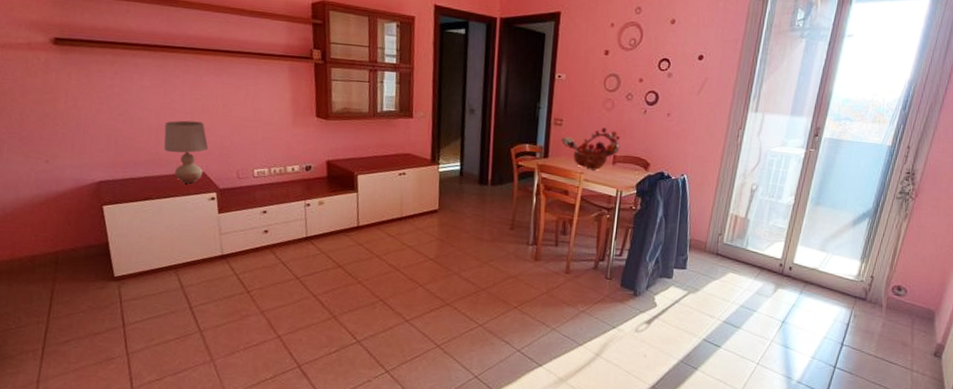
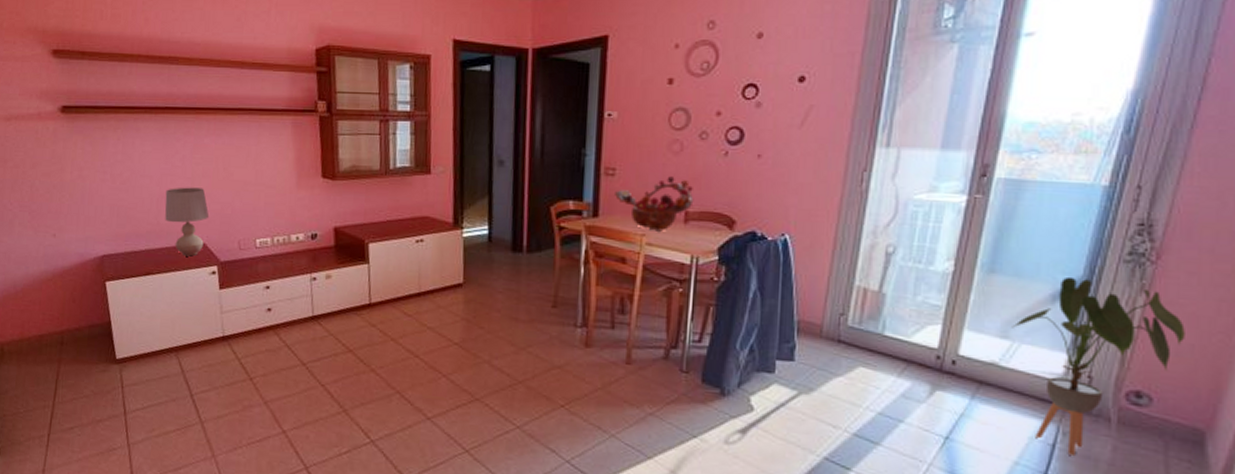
house plant: none [828,208,928,330] -> present [1012,276,1185,455]

